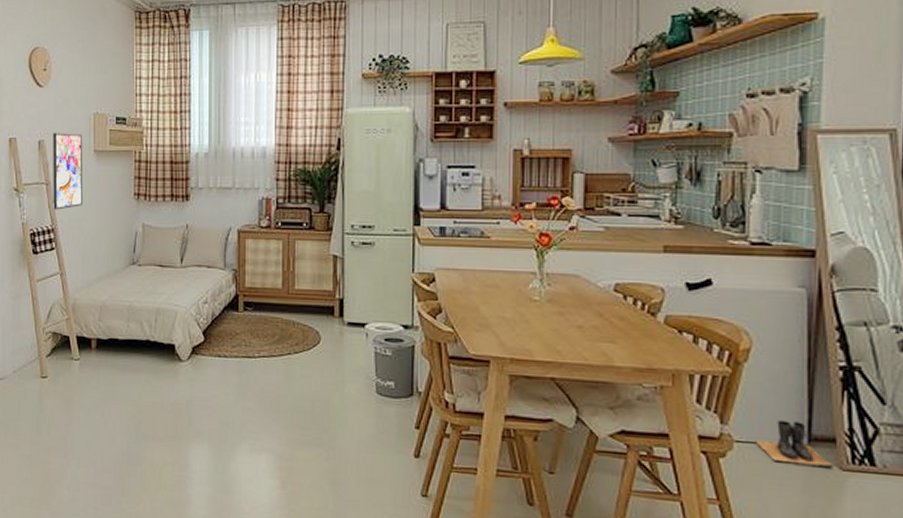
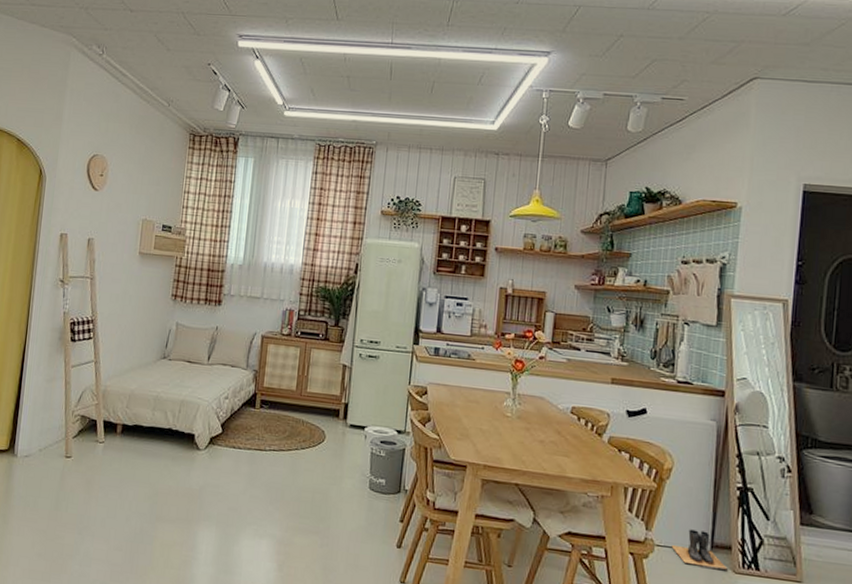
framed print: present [52,133,82,210] -> none [95,233,129,303]

